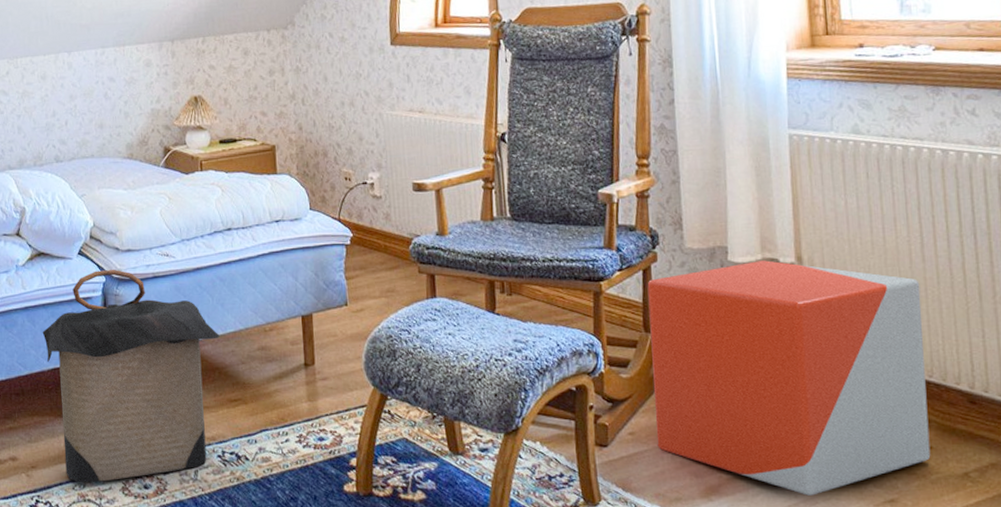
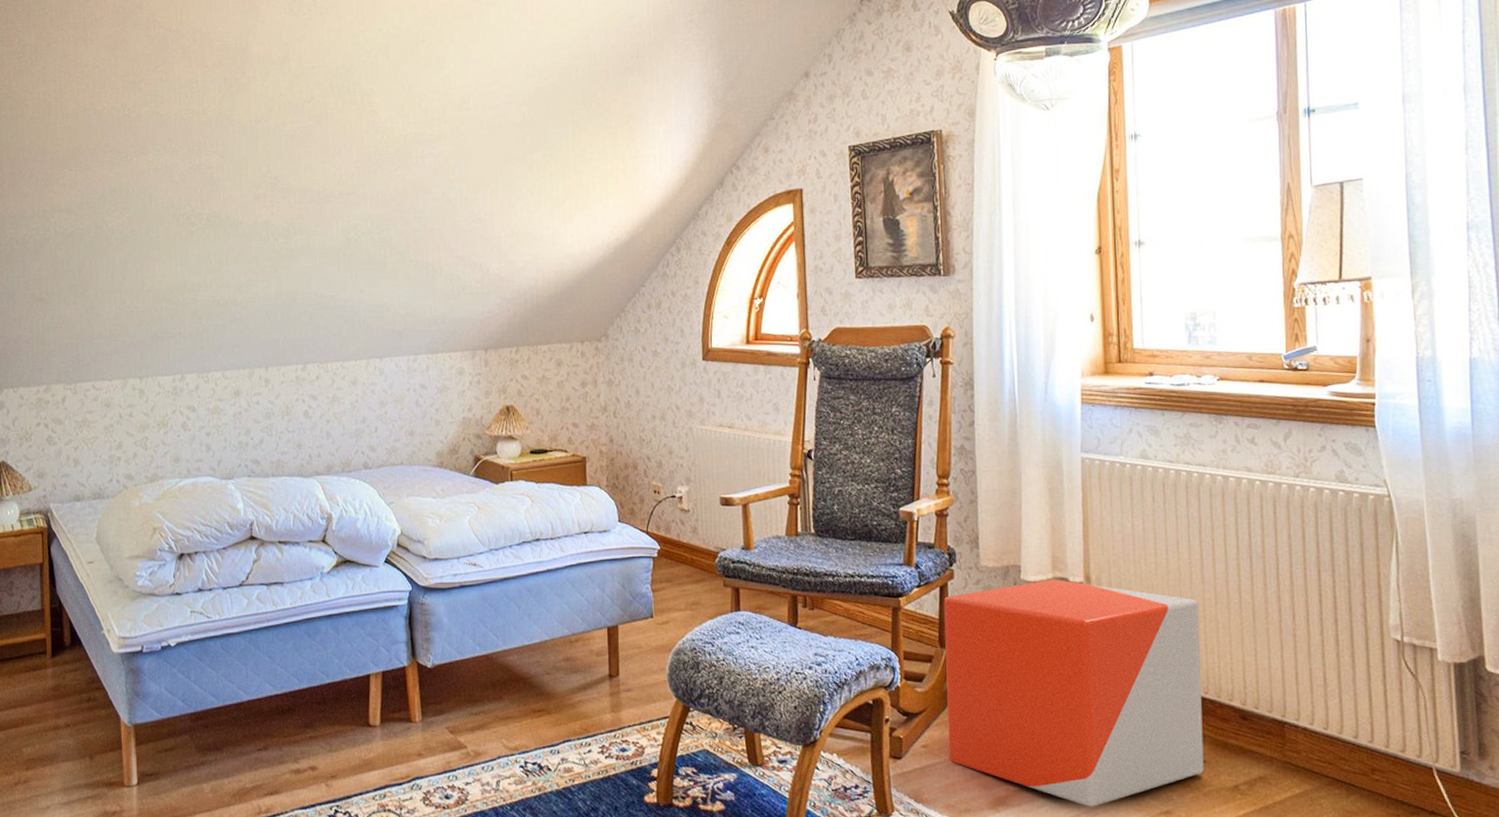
laundry hamper: present [42,269,220,482] -> none [346,577,525,792]

